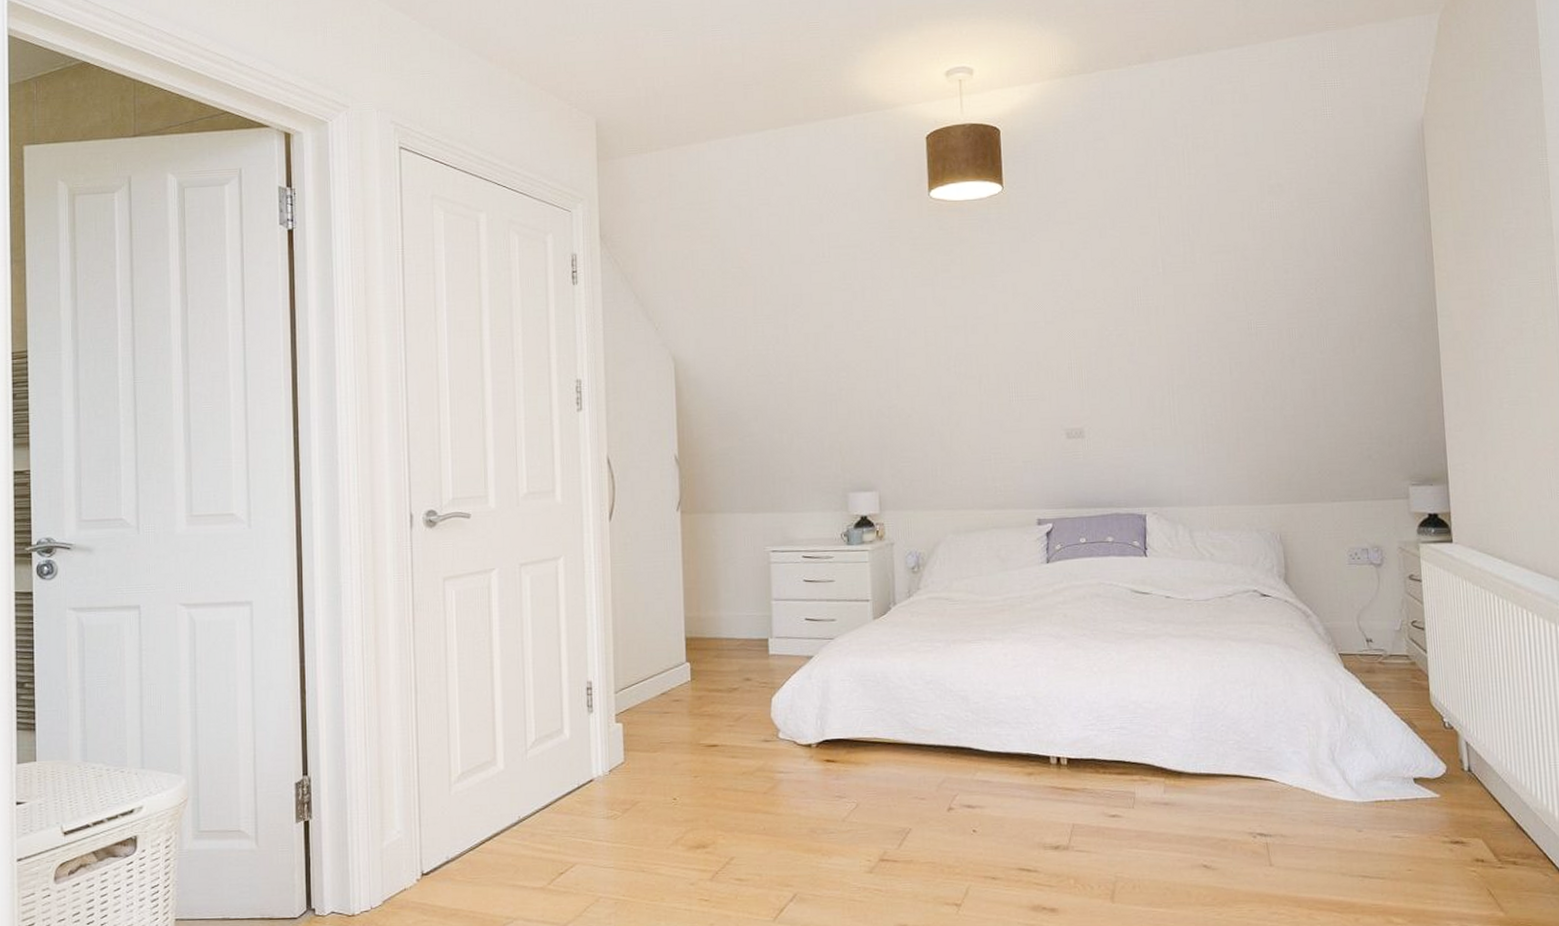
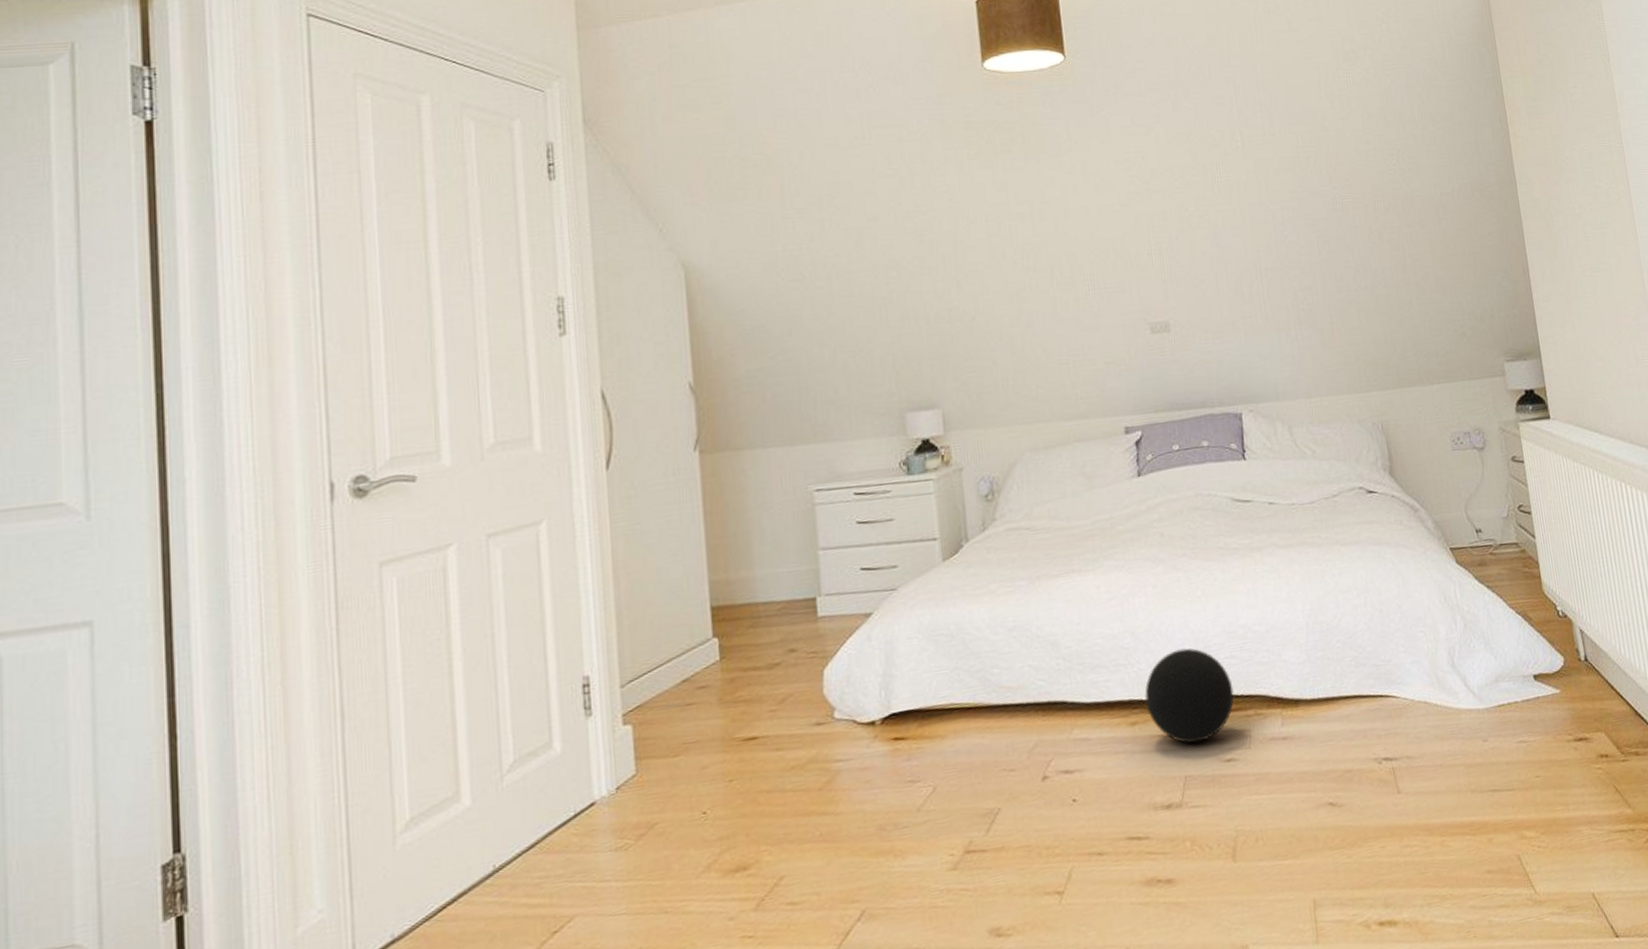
ball: none [1041,715,1122,798] -> present [1145,648,1234,744]

